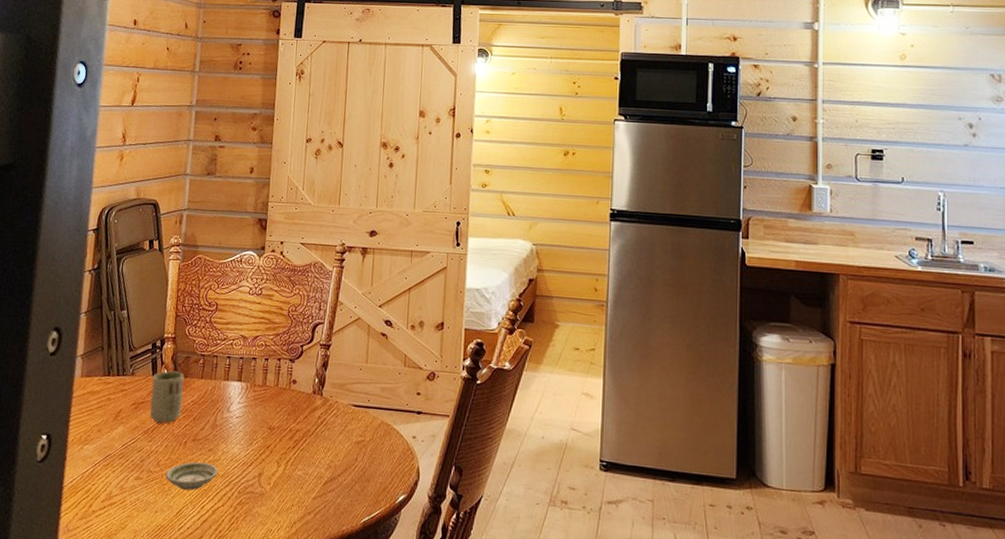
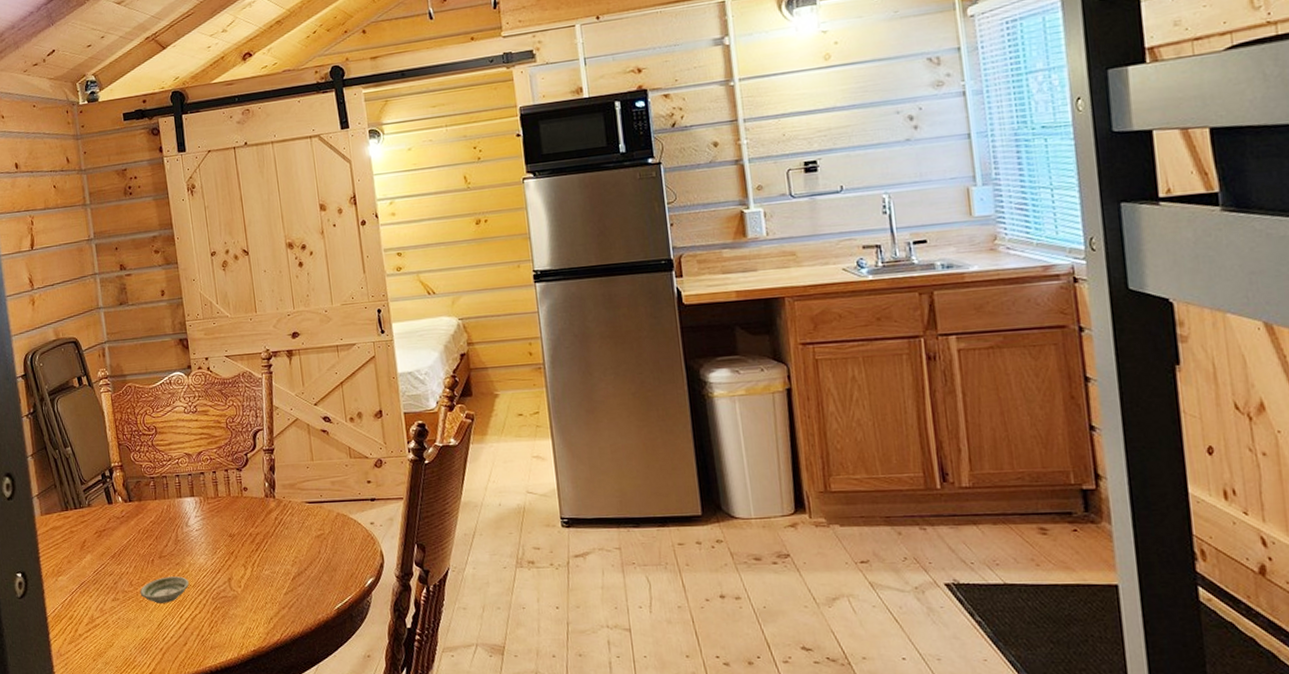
cup: present [150,370,184,423] -> none [108,496,143,546]

